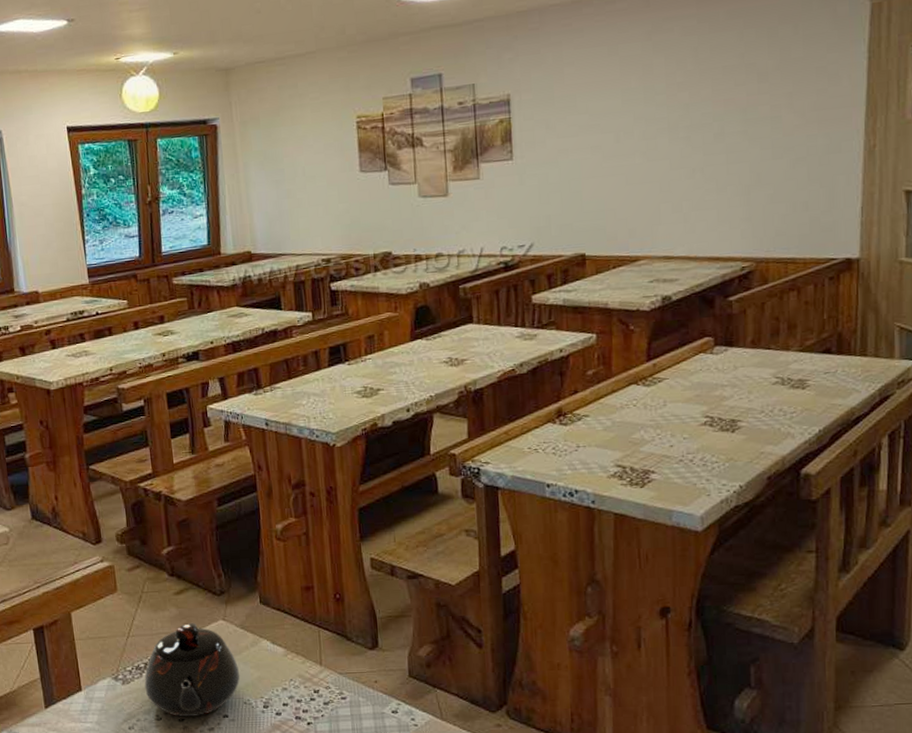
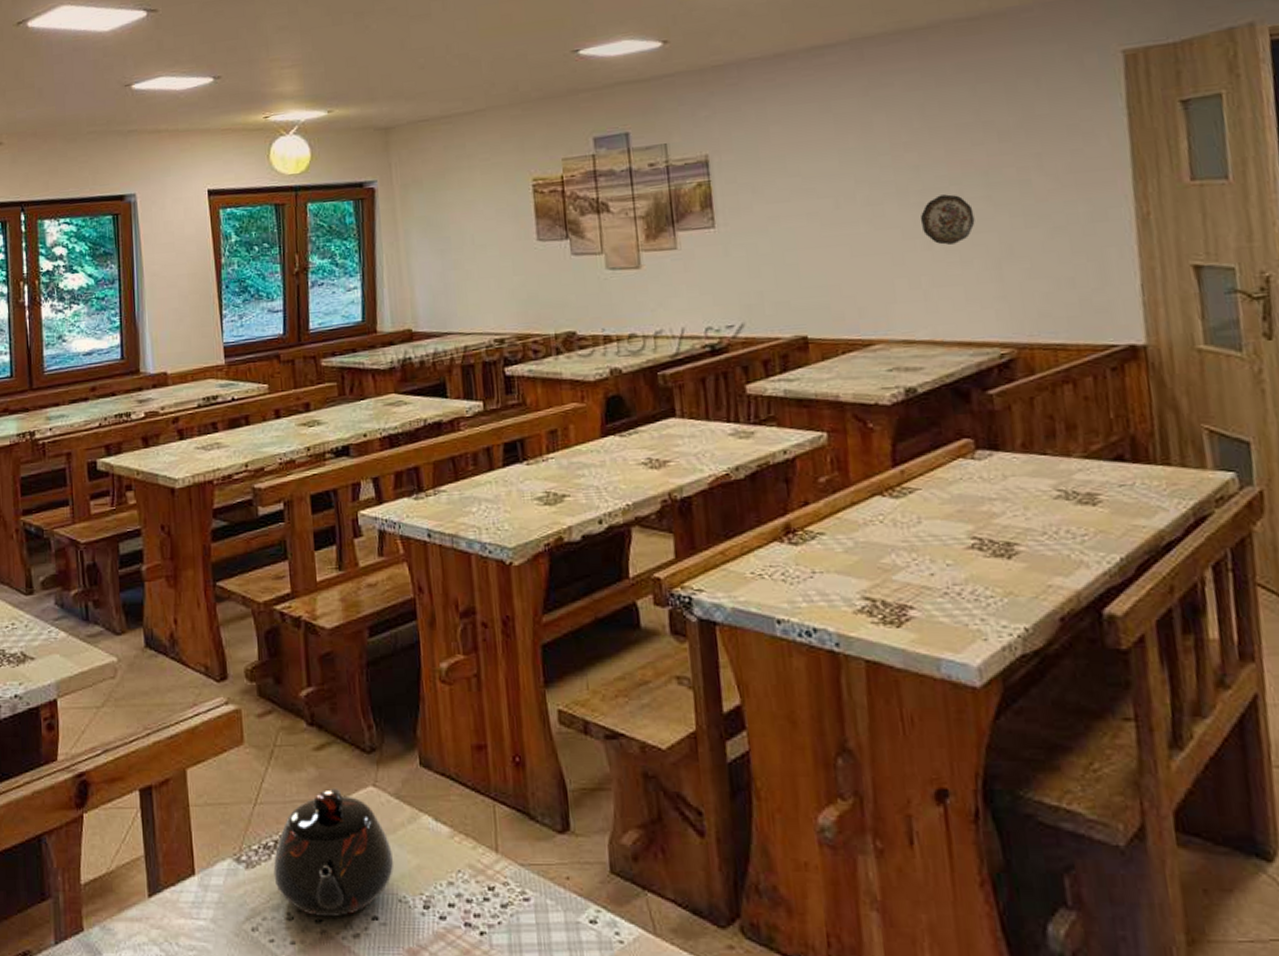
decorative plate: none [686,129,732,174] -> present [920,194,975,245]

